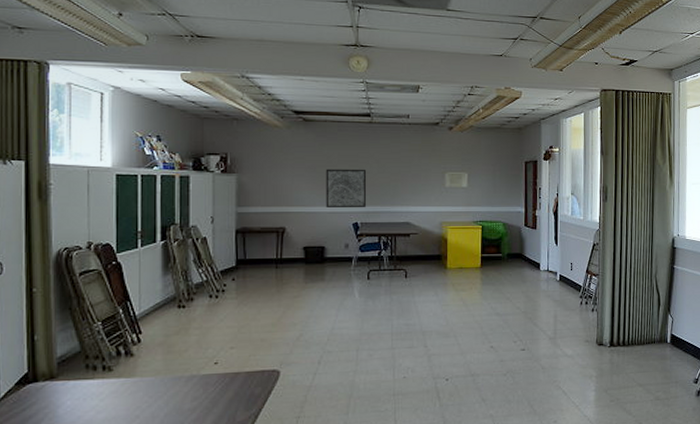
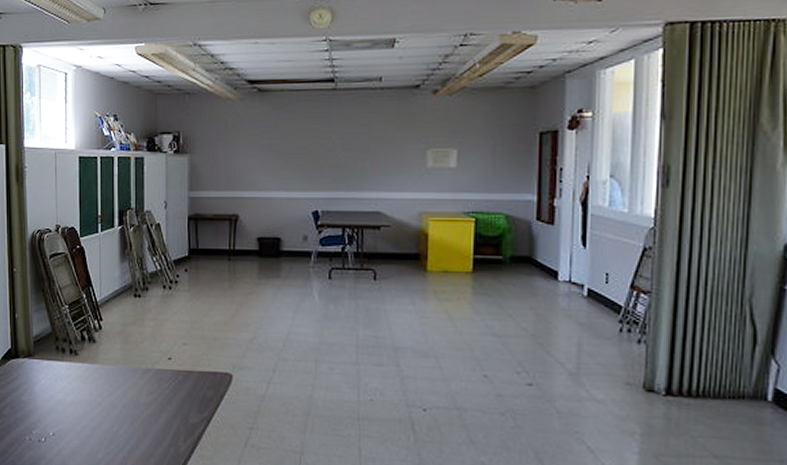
wall art: present [325,169,366,208] -> none [282,146,328,194]

